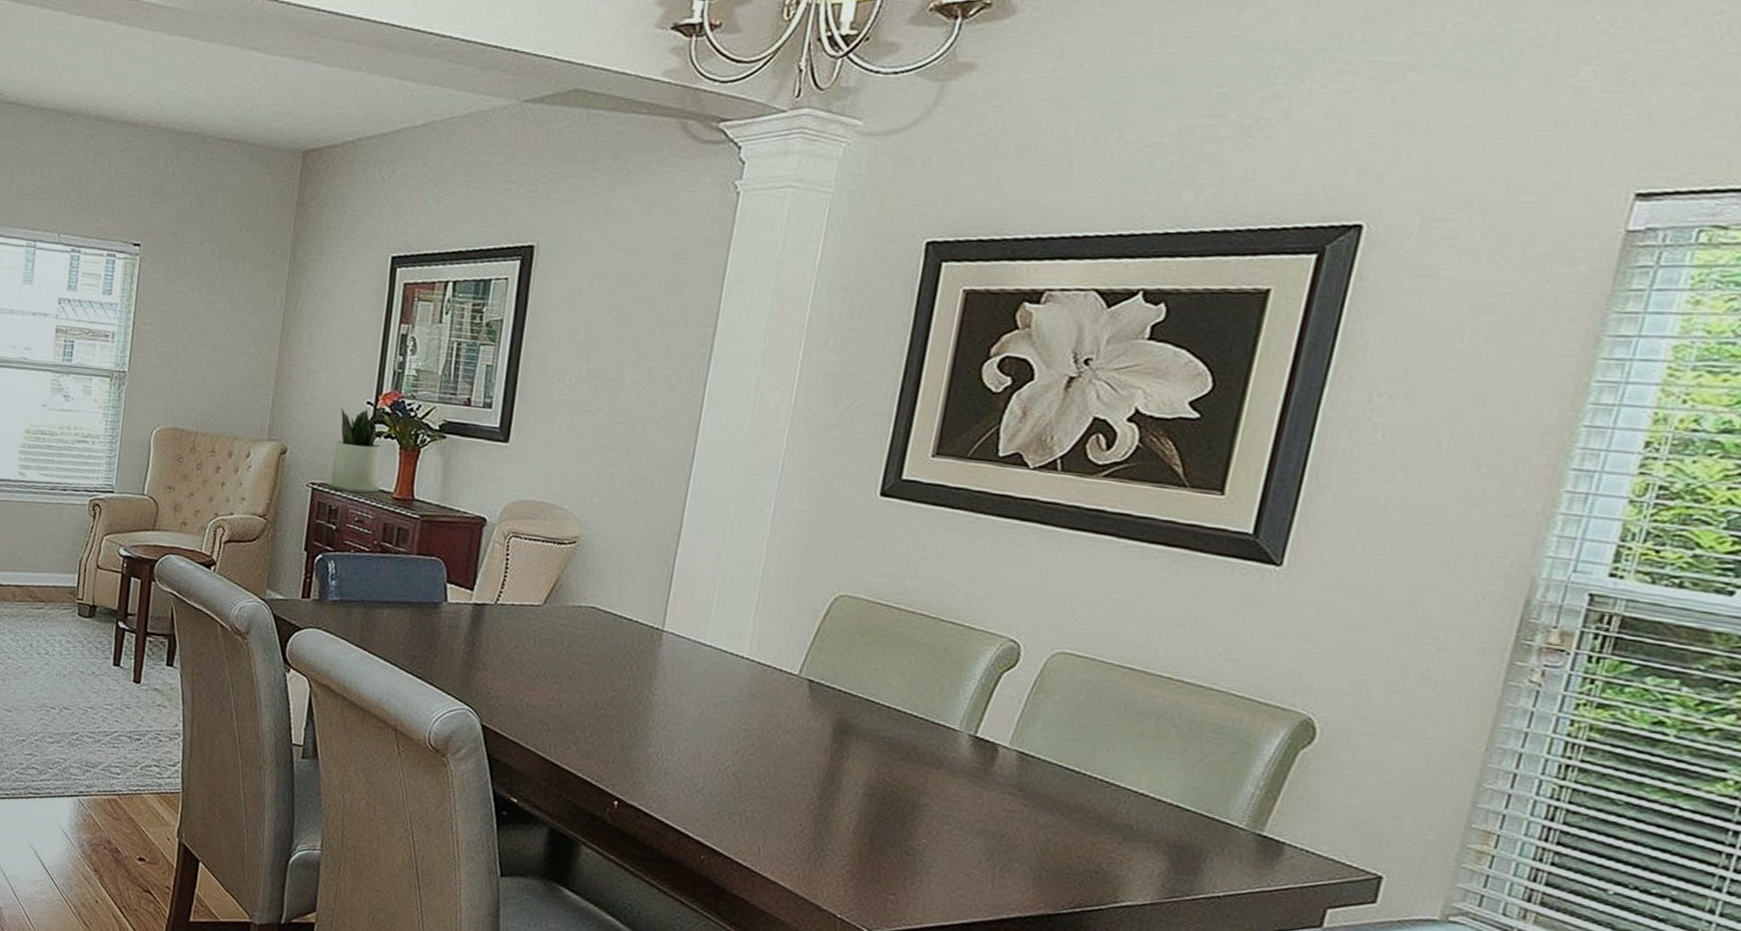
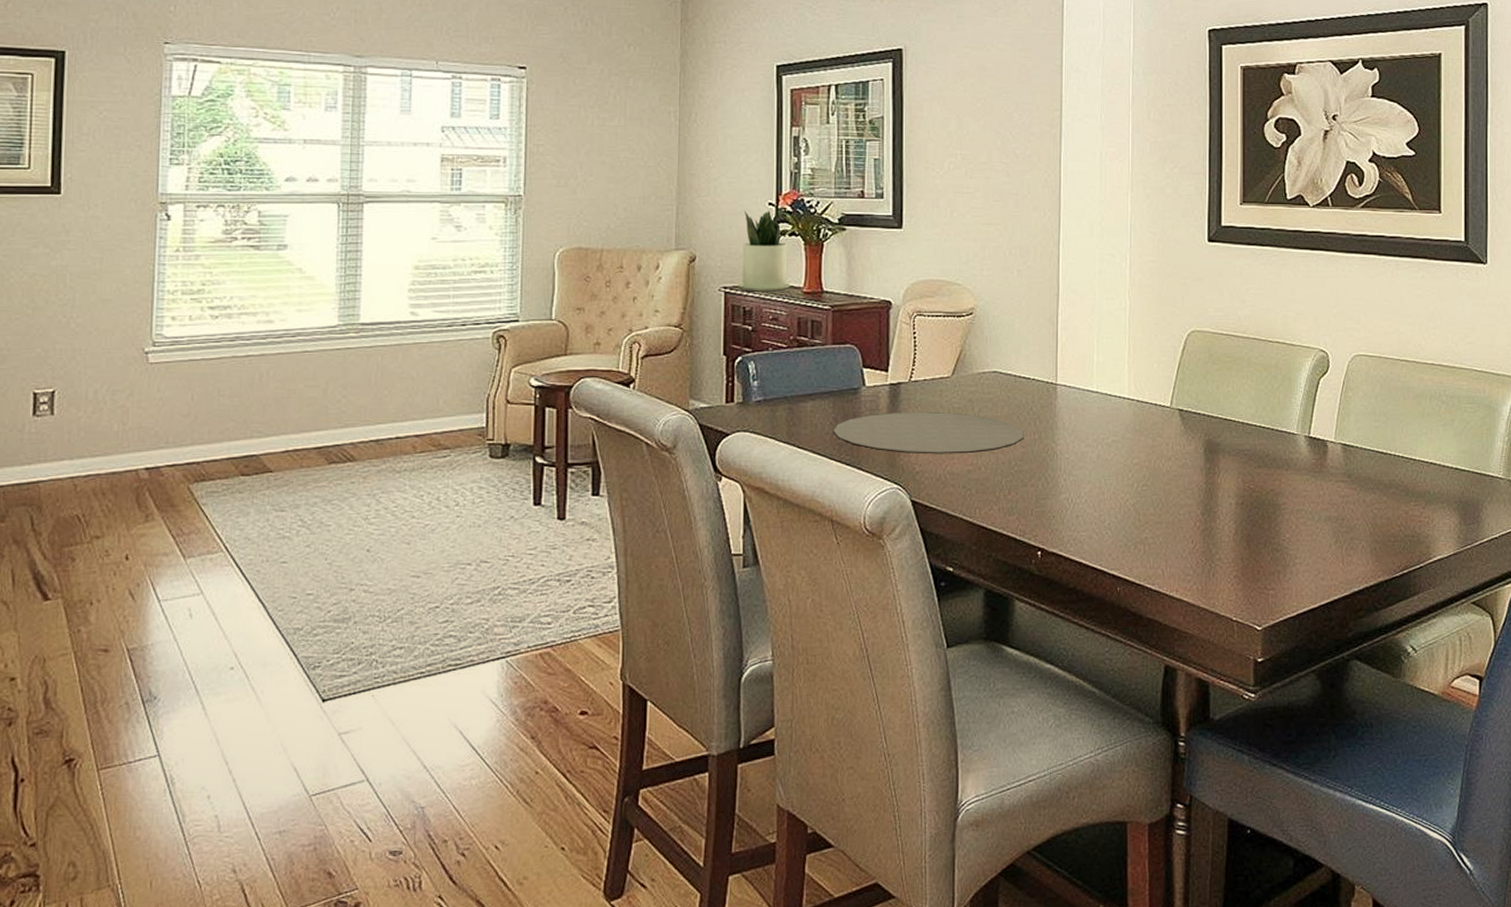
placemat: none [408,631,617,689] -> present [833,411,1024,454]

